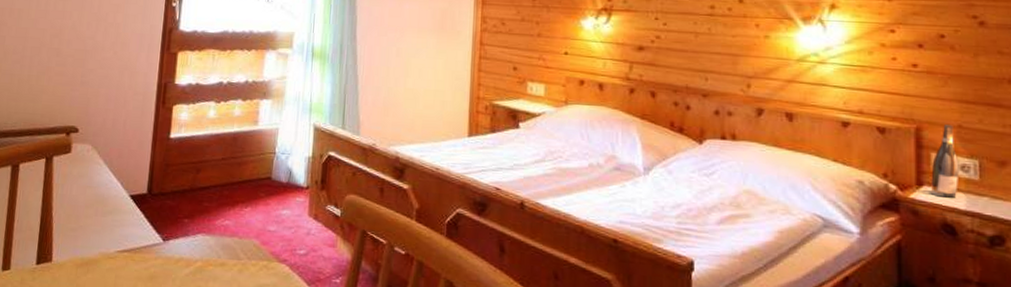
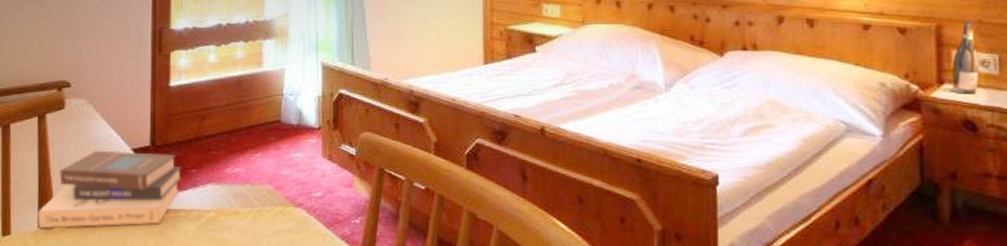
books: none [36,194,175,270] -> present [37,150,182,229]

